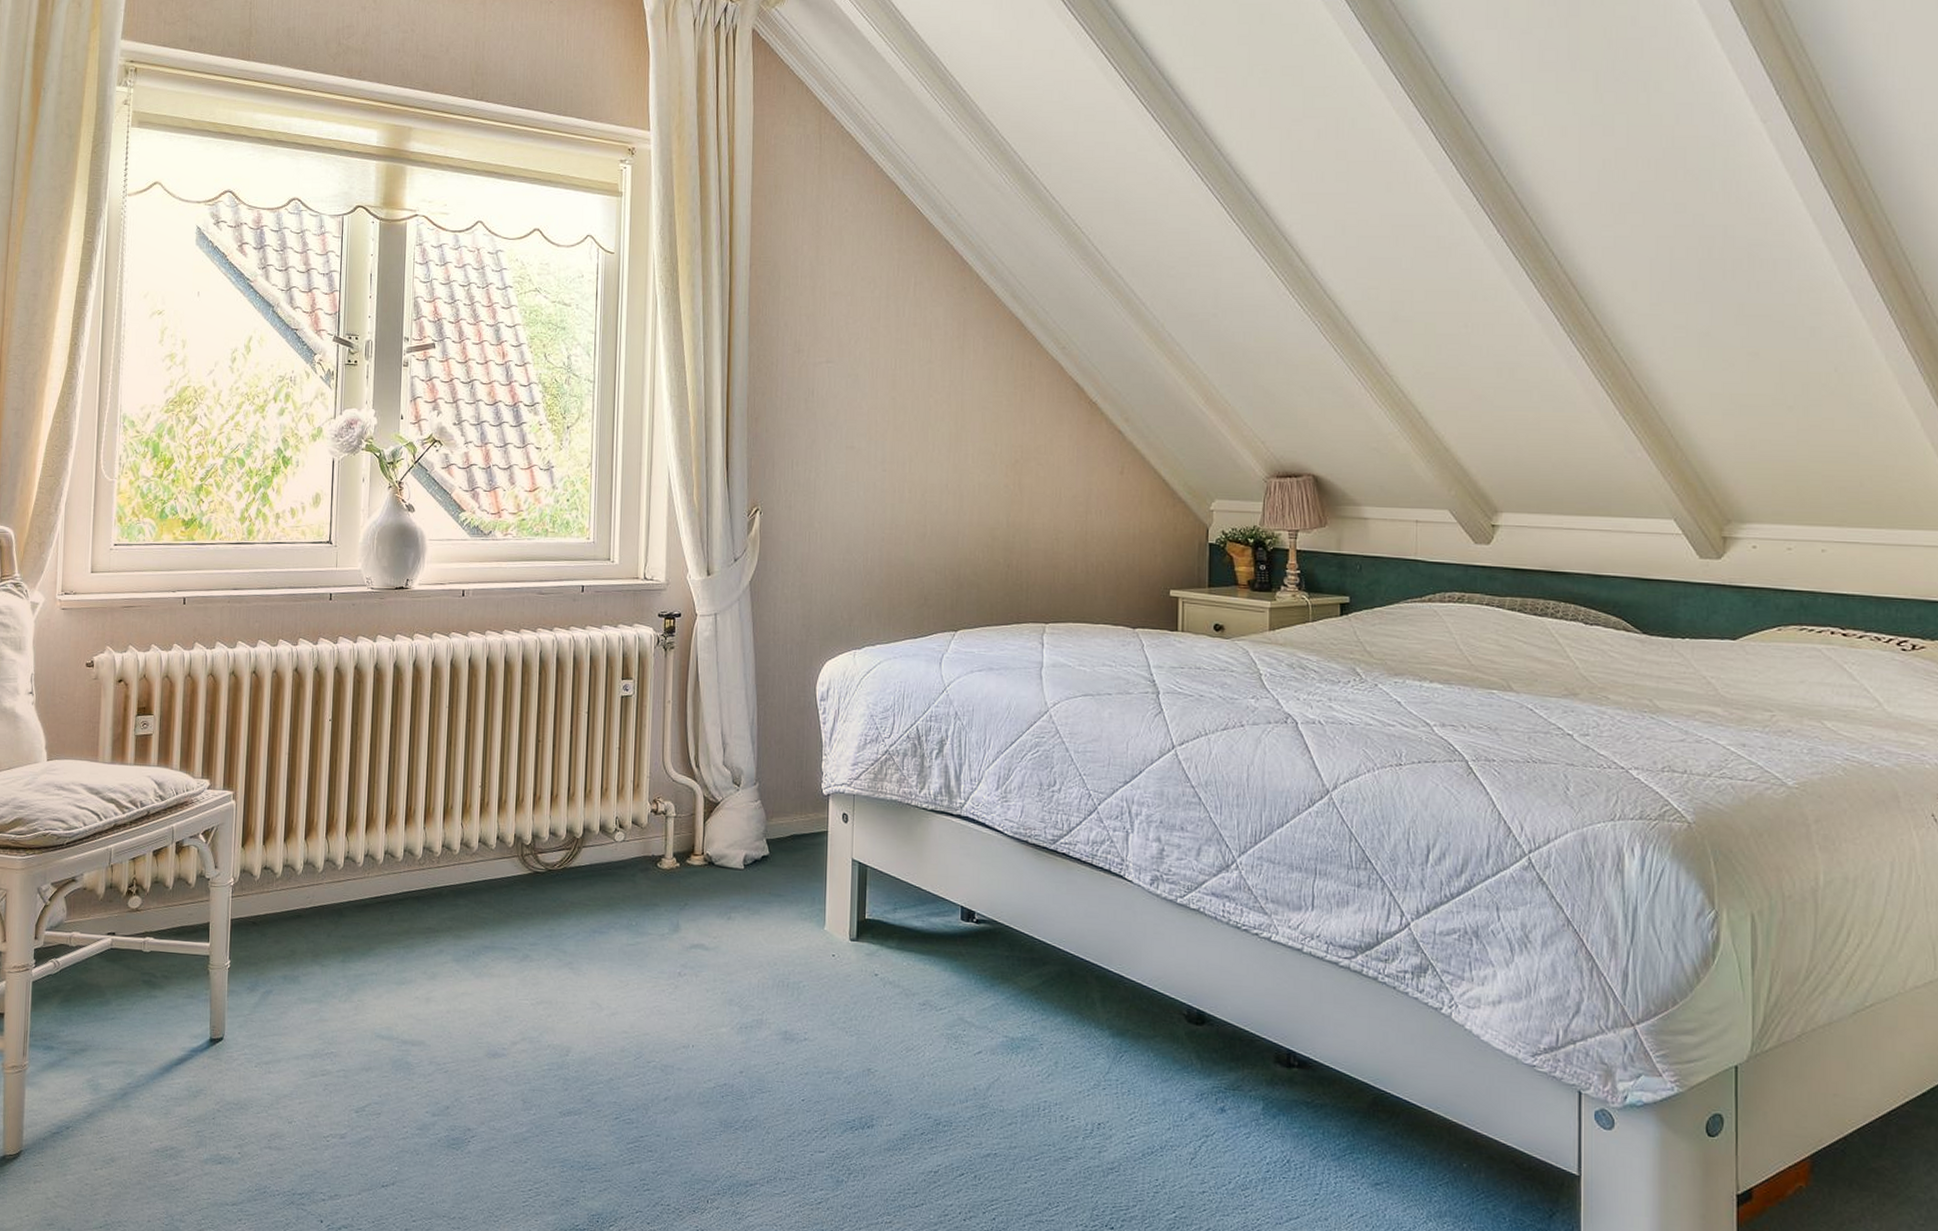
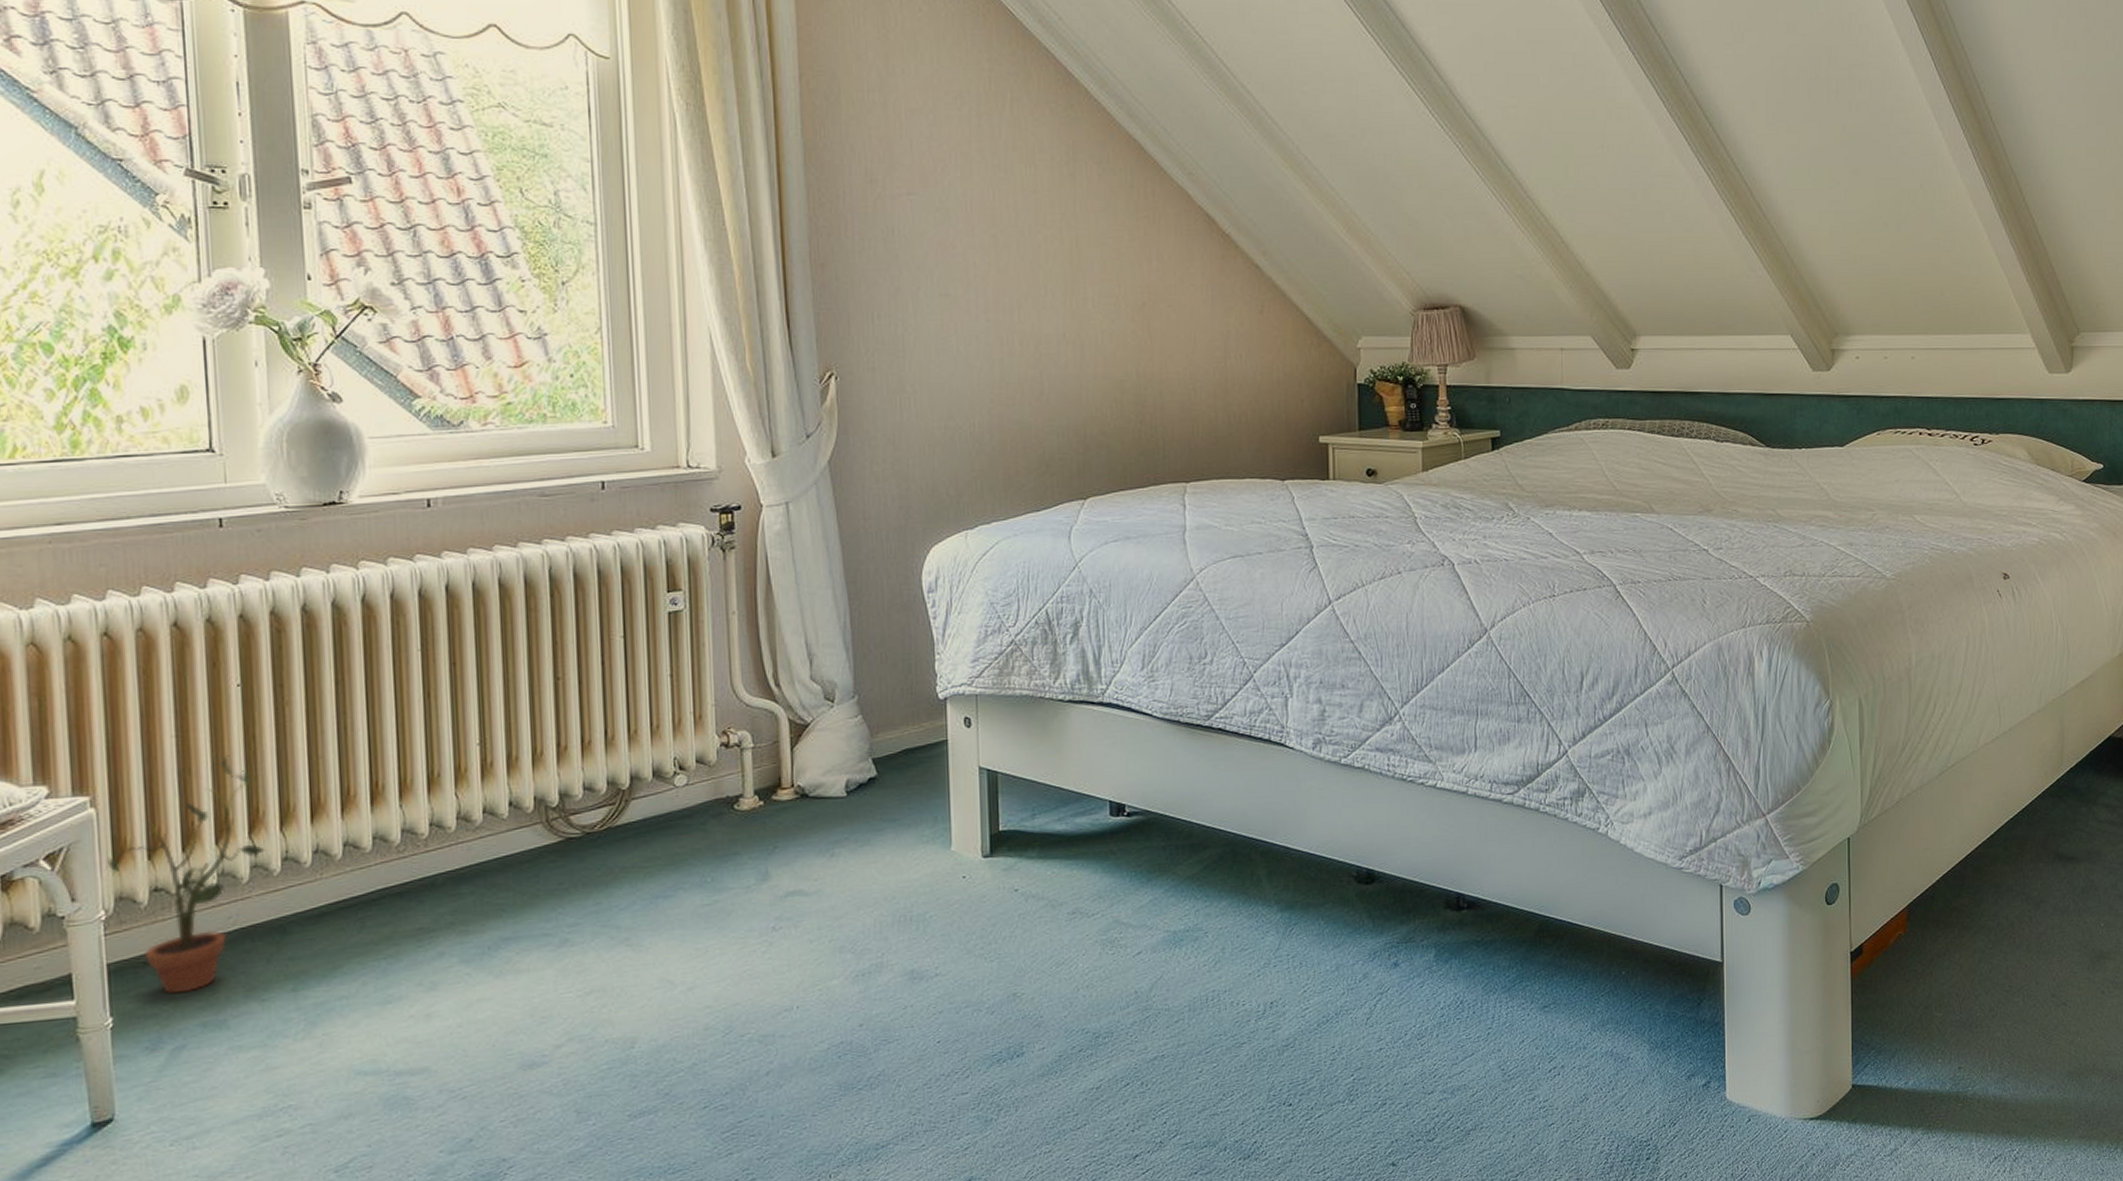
potted plant: none [238,772,335,950] -> present [107,755,265,994]

